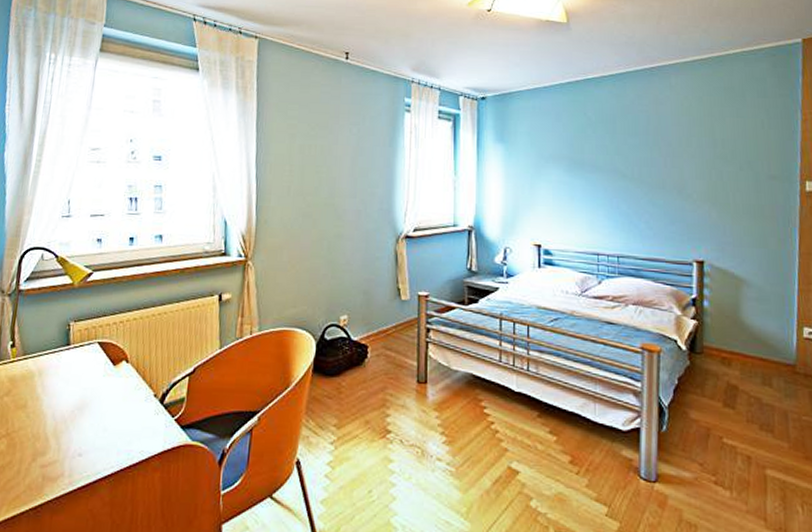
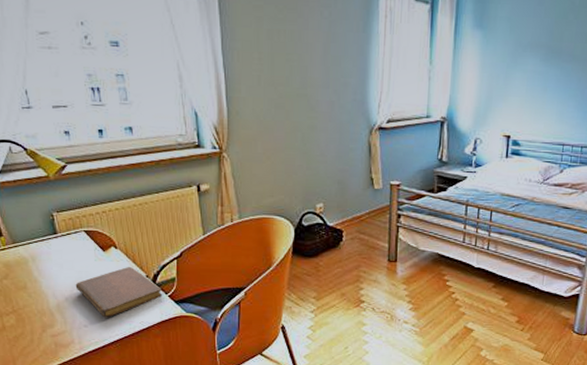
notebook: none [77,384,169,445] -> present [75,267,162,318]

